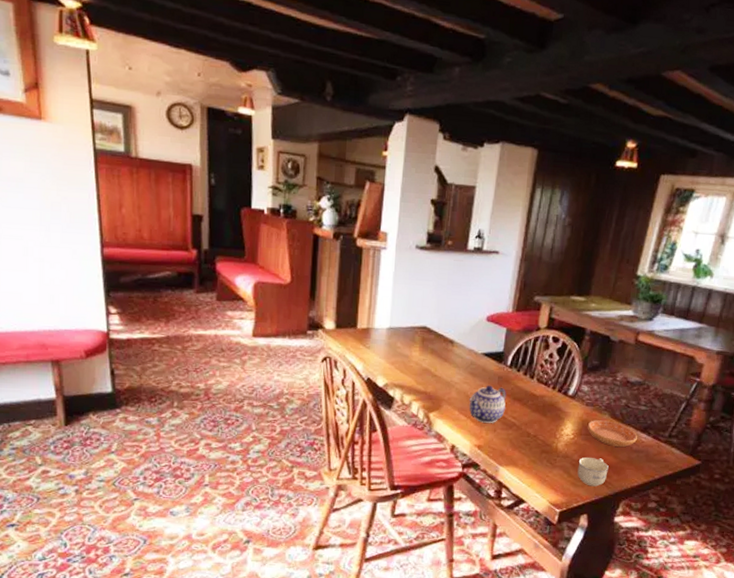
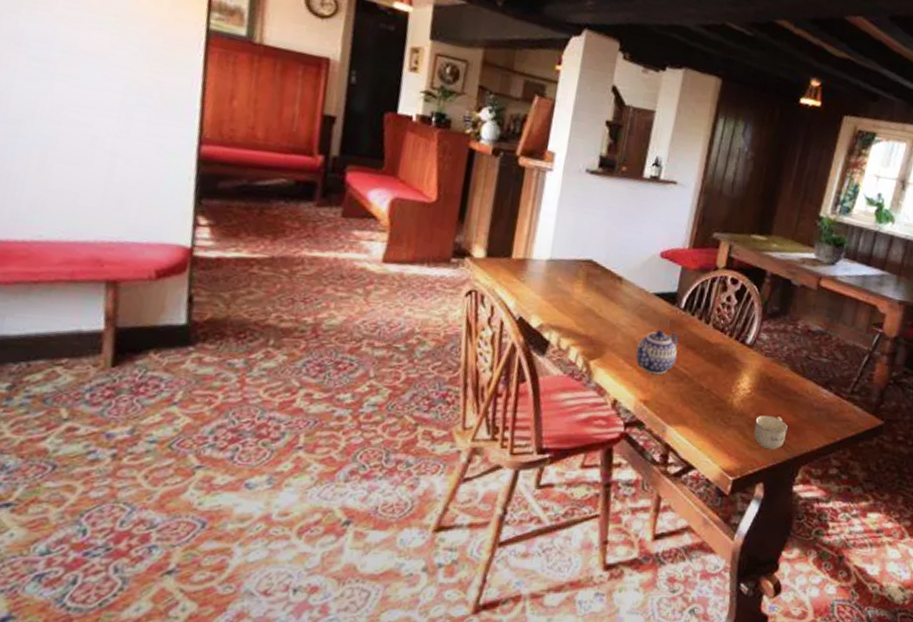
saucer: present [587,420,637,447] -> none [765,373,818,404]

